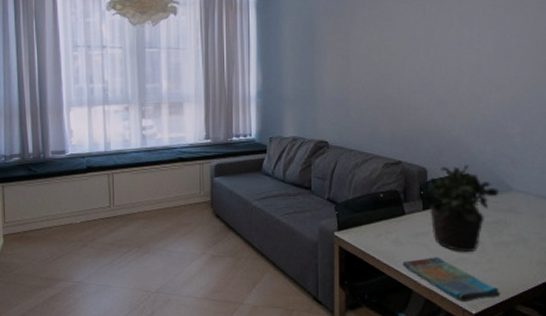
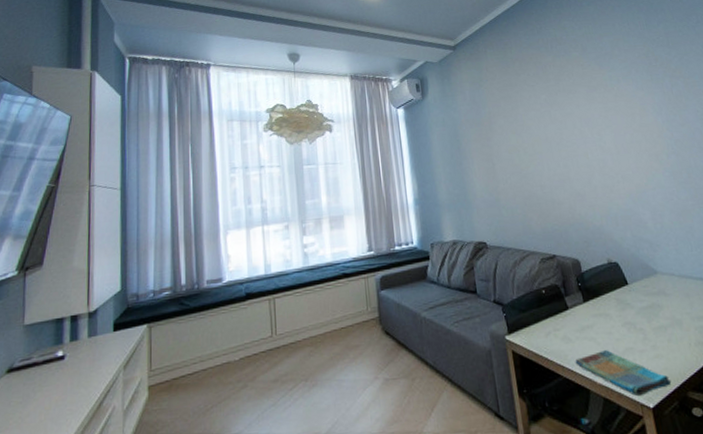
potted plant: present [423,165,500,253] -> none [580,253,647,342]

